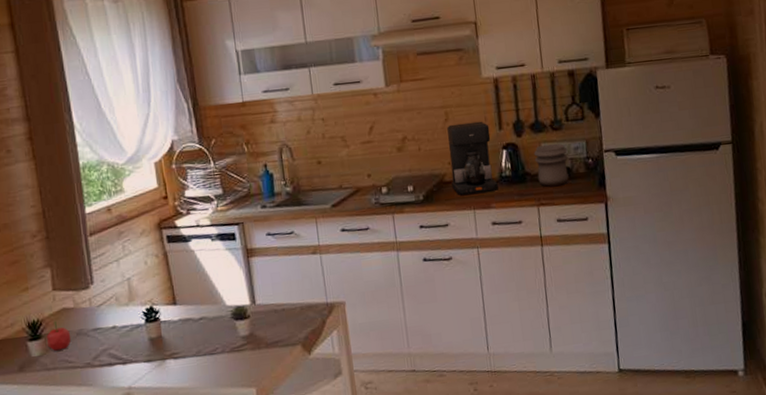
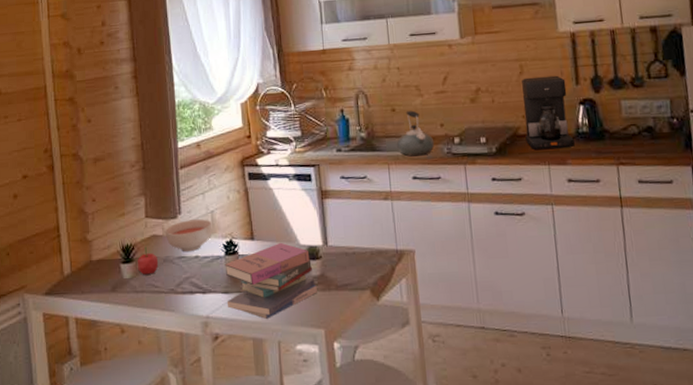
bowl: none [76,287,130,323] -> present [164,219,212,252]
books: none [146,304,247,384] -> present [225,242,317,319]
kettle: none [324,162,362,209] -> present [397,110,435,157]
jar: present [533,143,569,187] -> none [613,101,651,146]

